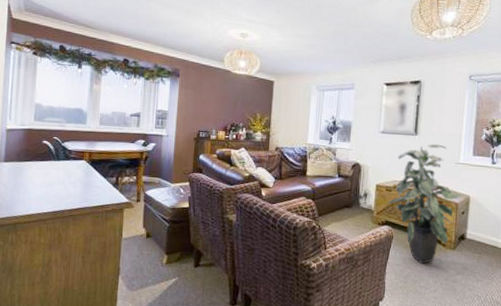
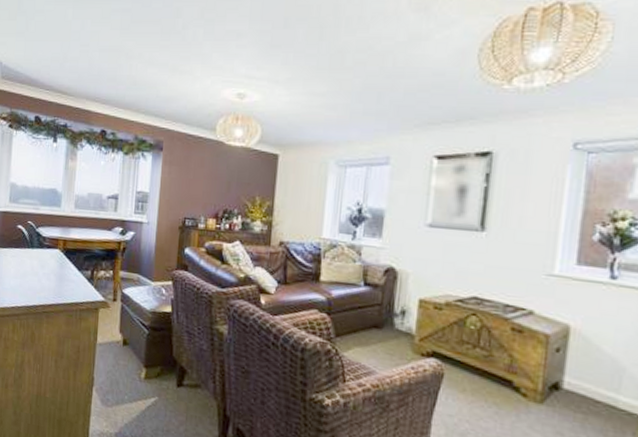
indoor plant: present [389,144,462,265] -> none [437,244,556,420]

